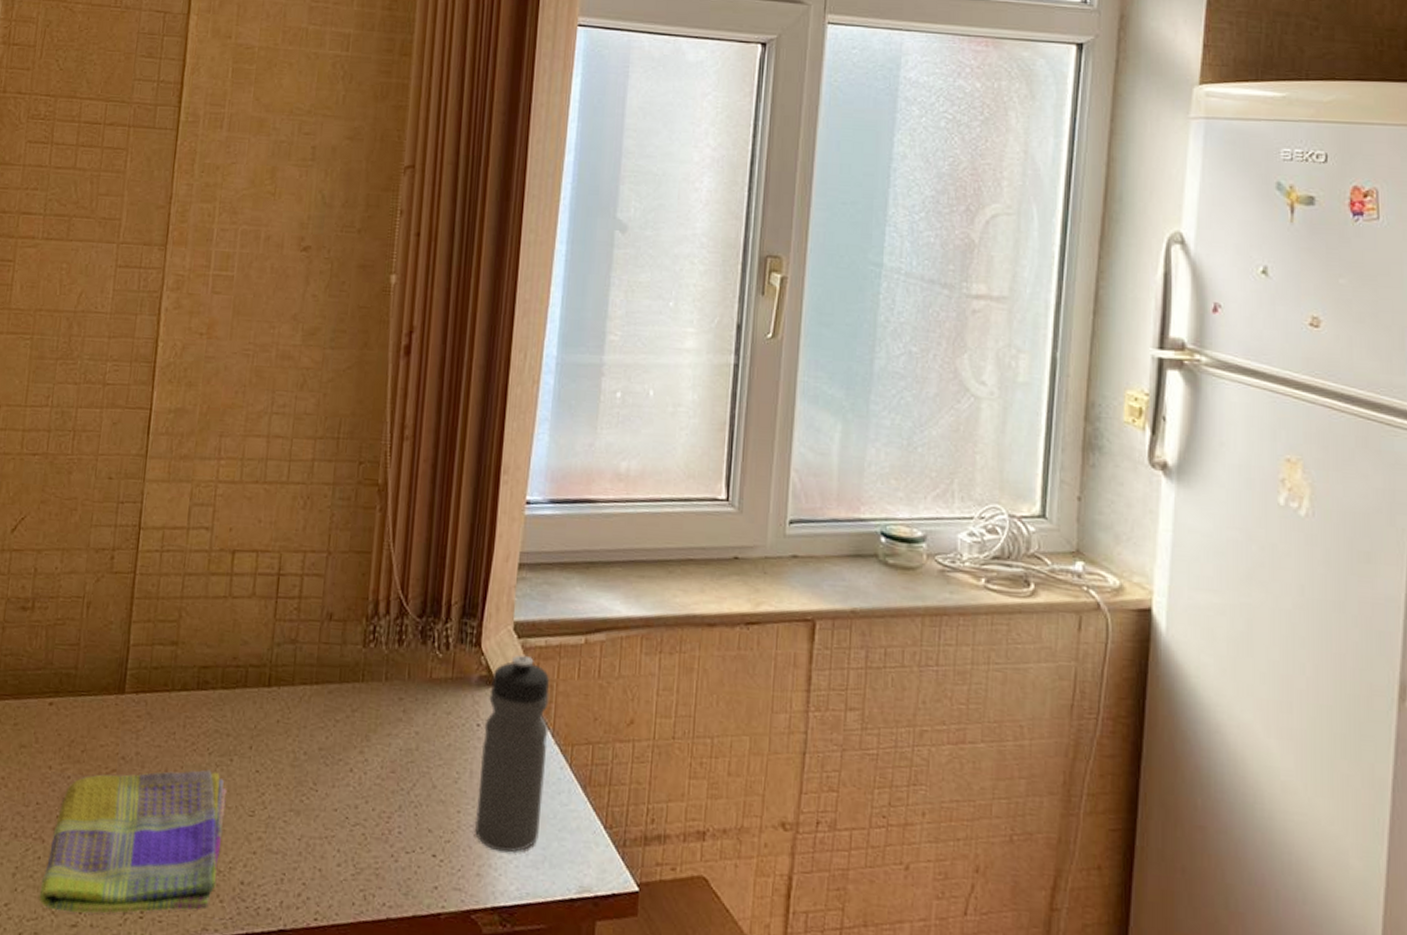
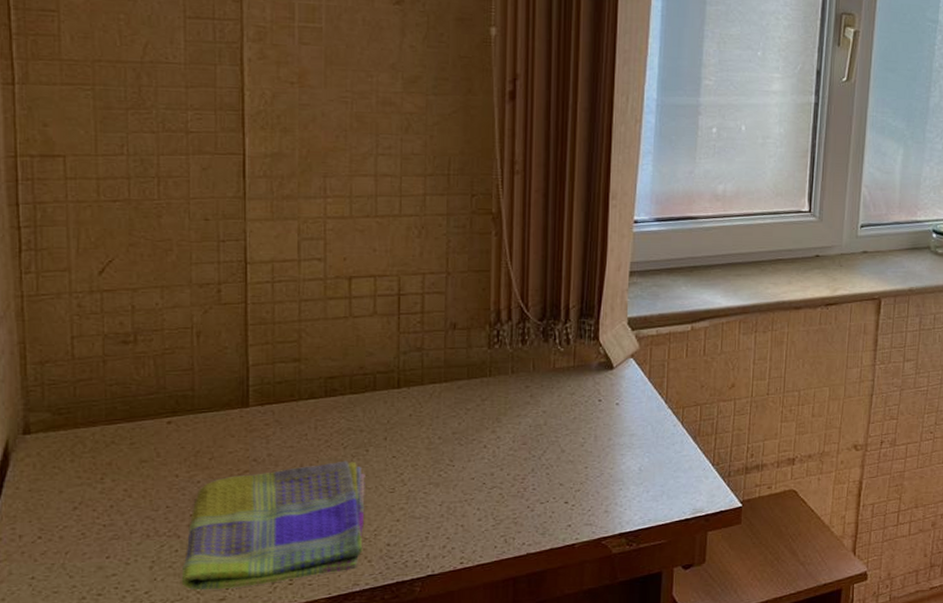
water bottle: present [474,654,550,854] -> none [601,343,662,493]

